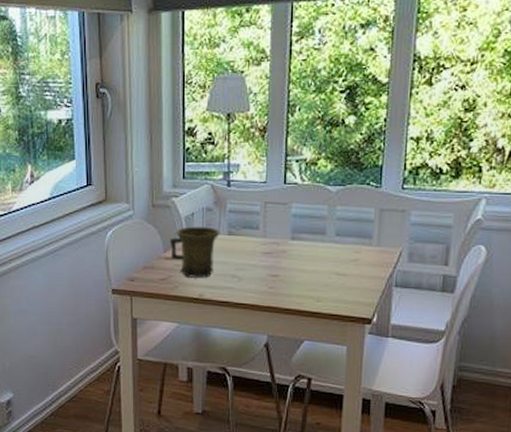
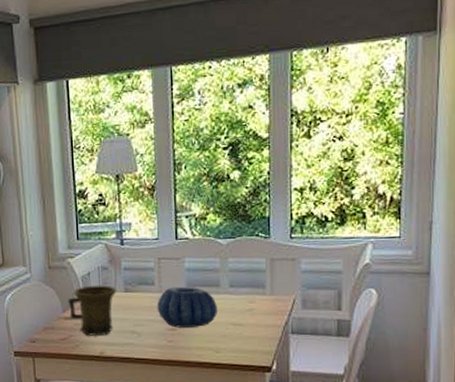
decorative bowl: none [260,232,321,275] -> present [157,286,217,328]

